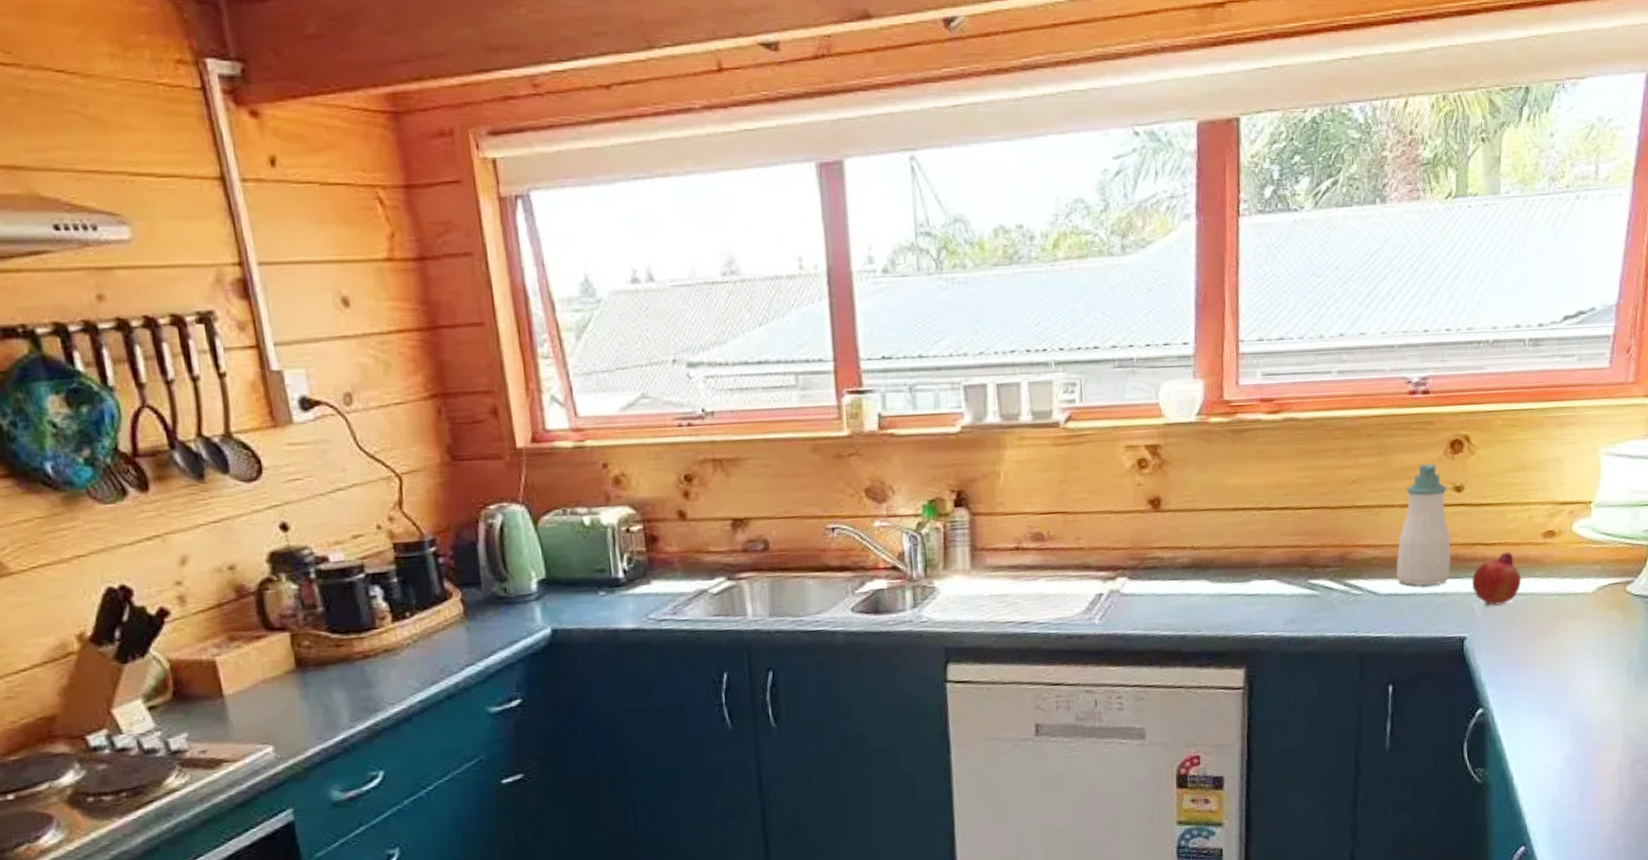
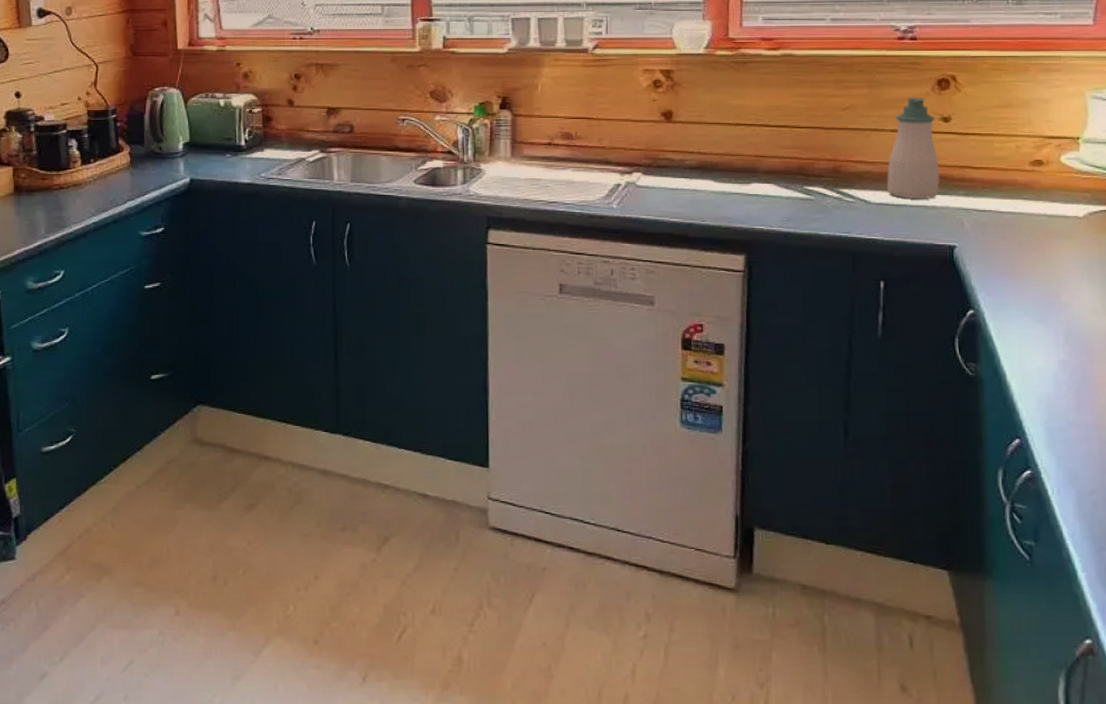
fruit: present [1472,551,1522,606] -> none [961,175,1010,221]

